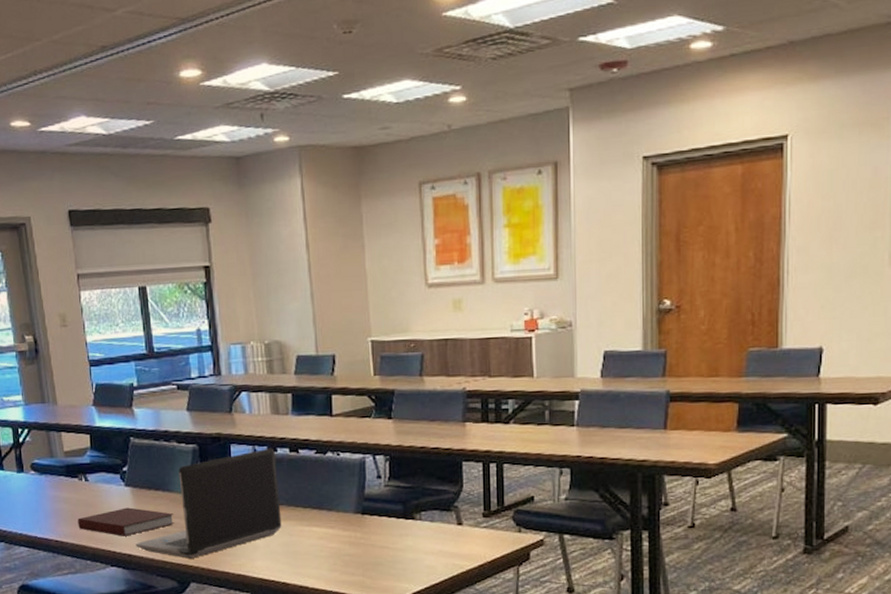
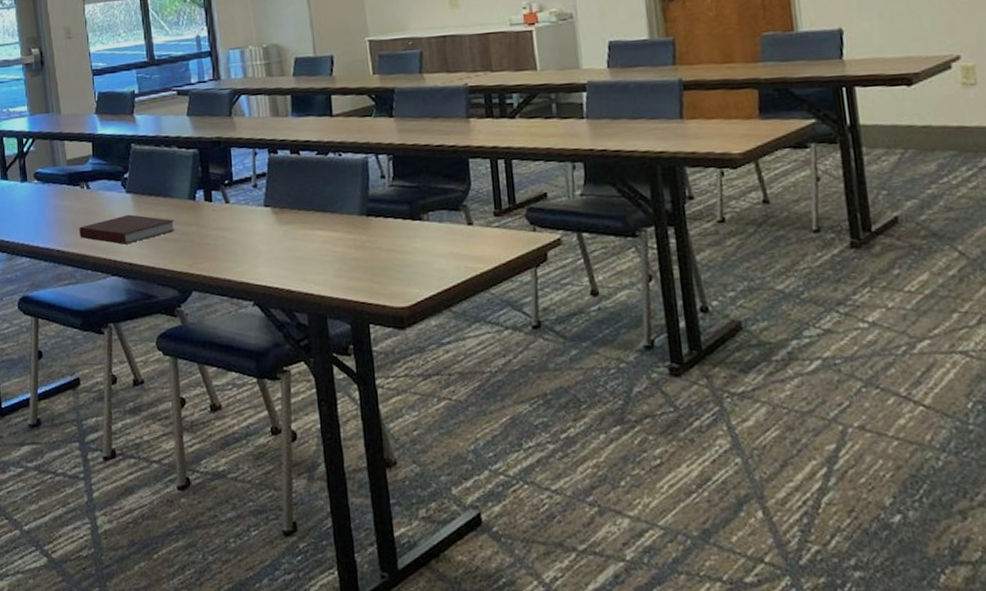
laptop computer: present [135,447,282,558] -> none [136,150,285,266]

